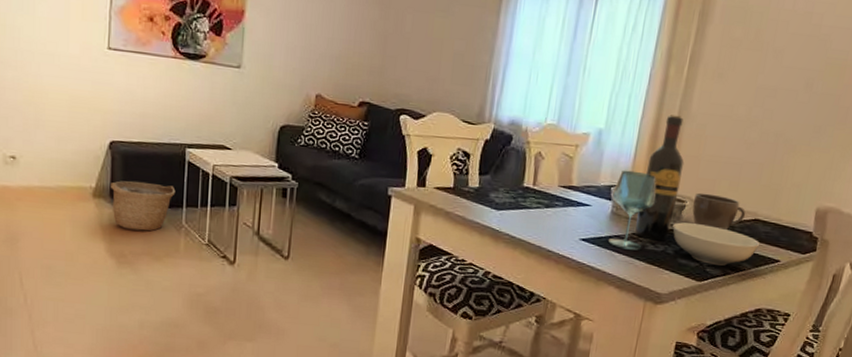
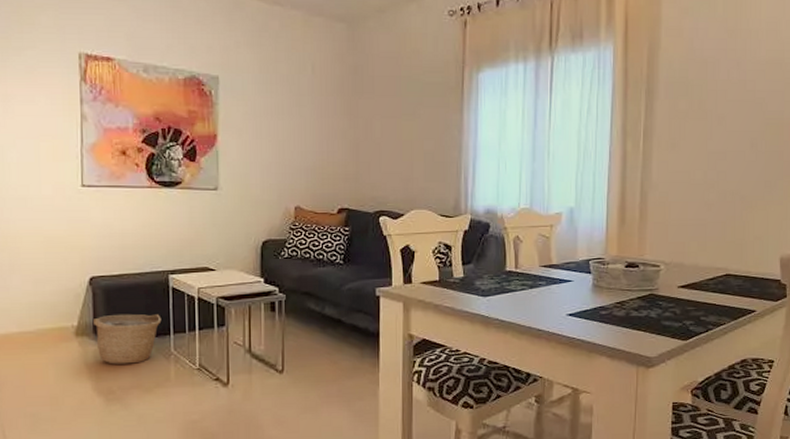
wine glass: present [607,170,657,251] -> none [592,243,633,319]
wine bottle: present [634,115,685,242] -> none [617,186,654,307]
bowl: present [672,222,760,266] -> none [651,285,735,323]
cup: present [692,192,746,231] -> none [667,255,717,289]

